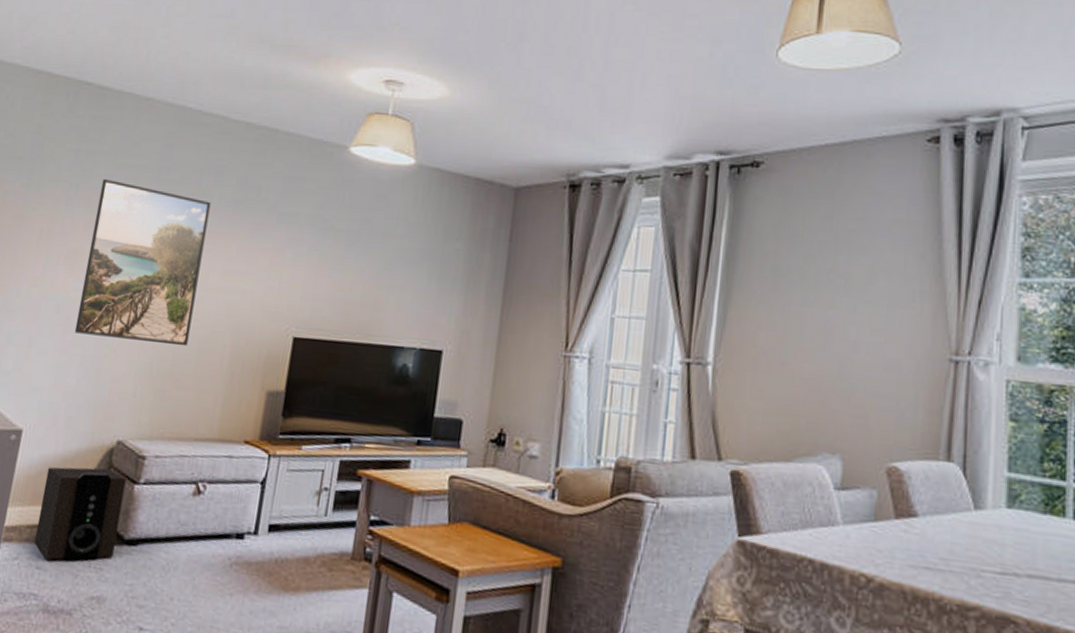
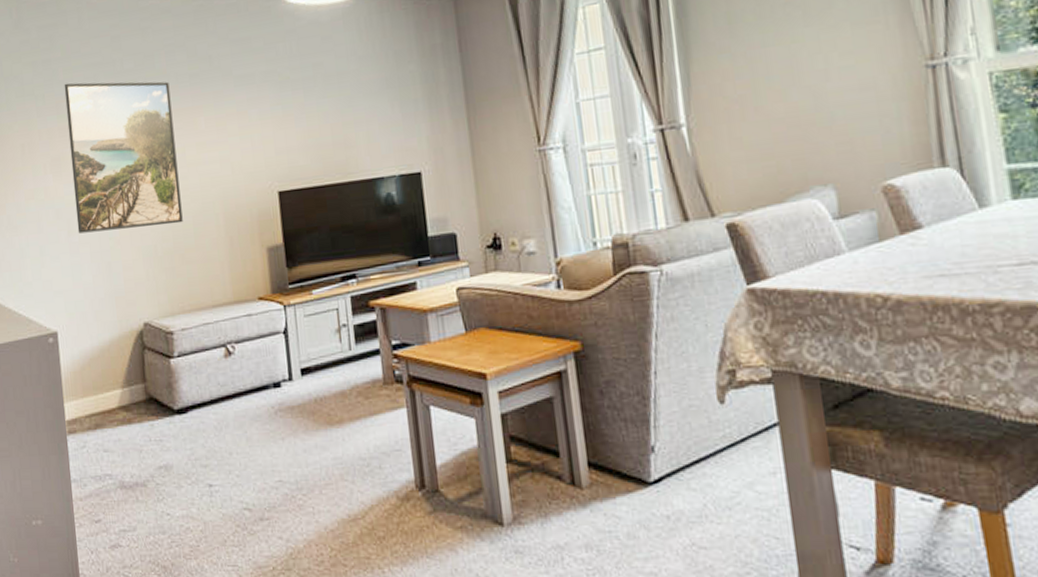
speaker: present [34,467,127,561] -> none [89,349,169,442]

